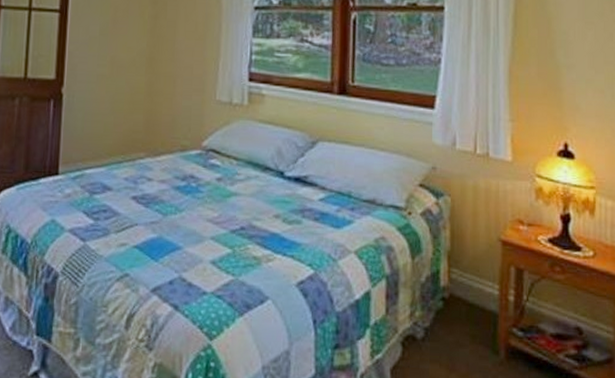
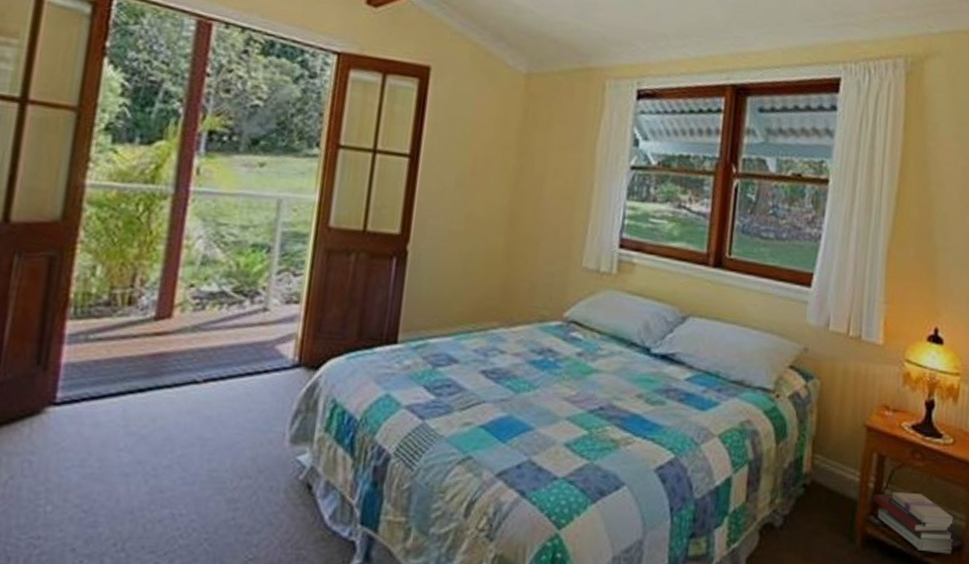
books: none [514,305,603,367] -> present [872,492,954,554]

